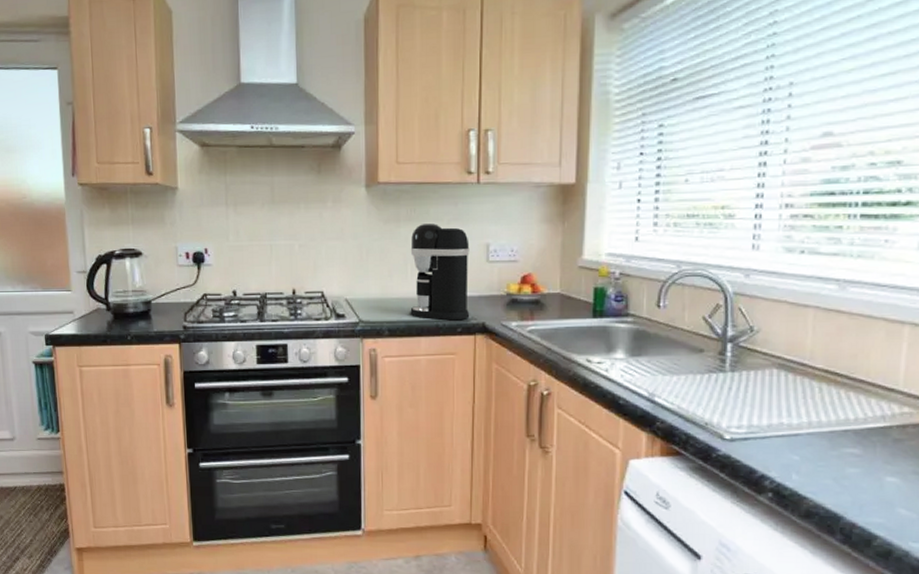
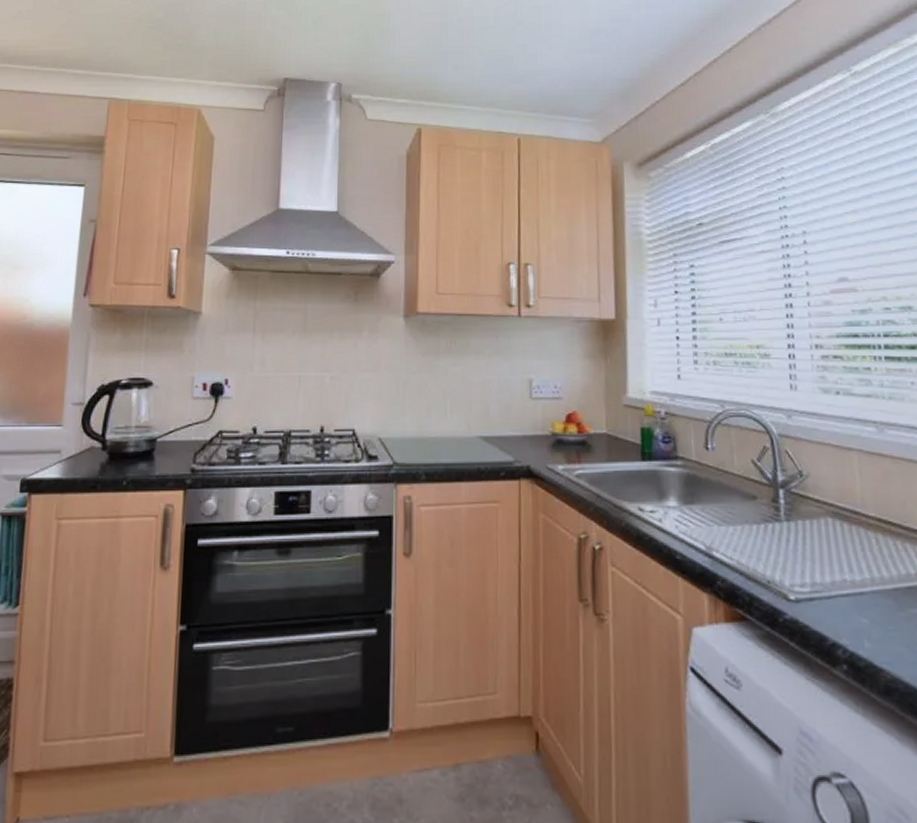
coffee maker: present [410,224,470,321] -> none [449,357,514,464]

